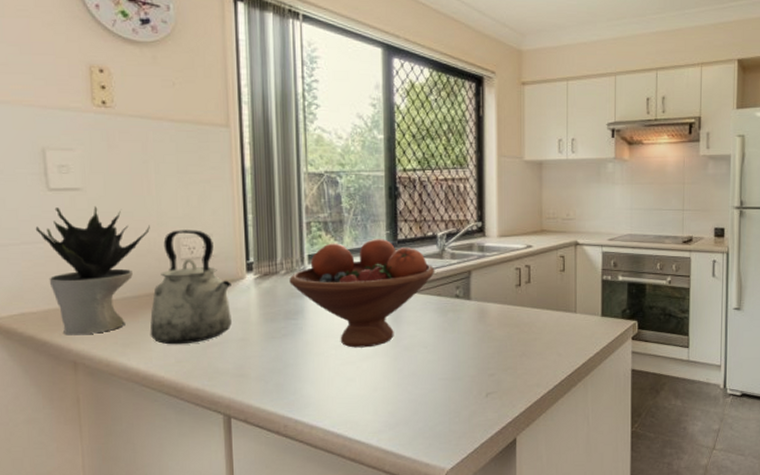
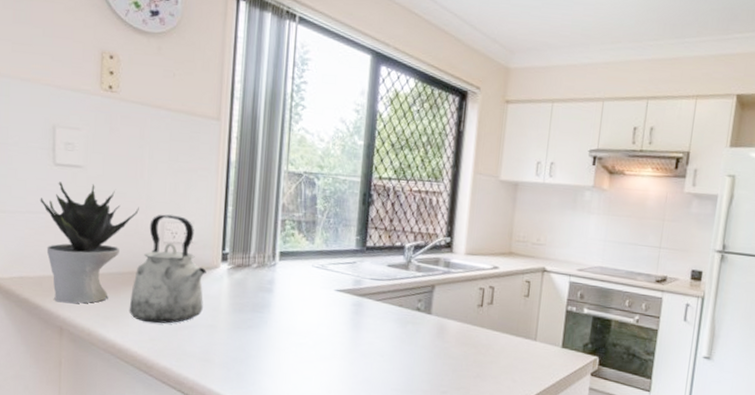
fruit bowl: present [289,239,435,348] -> none [260,242,400,349]

